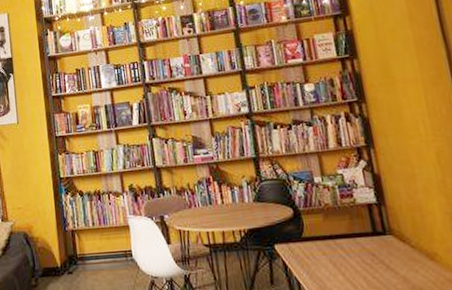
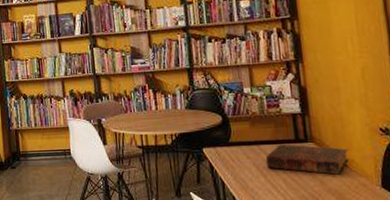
book: none [342,237,433,271] -> present [265,144,350,175]

